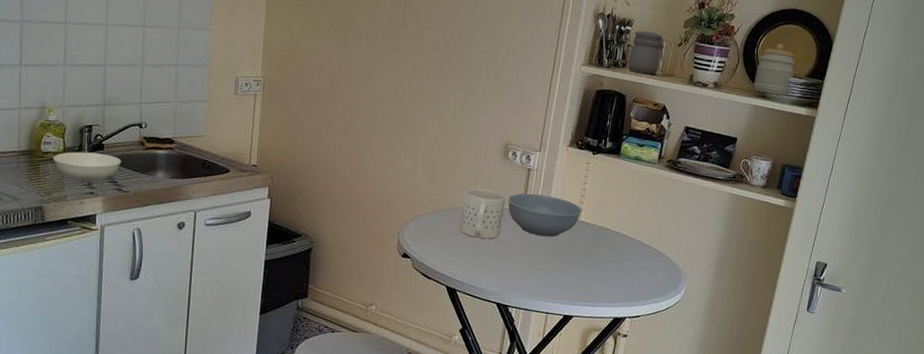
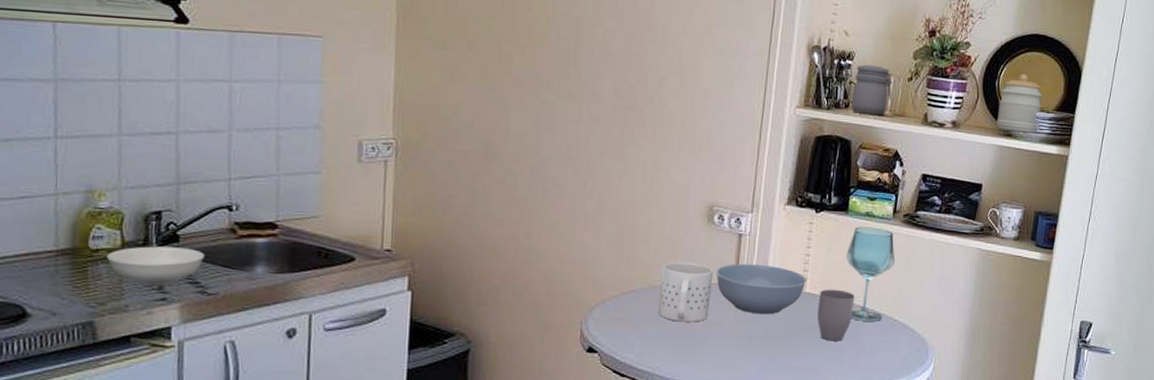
mug: none [589,219,622,264] -> present [817,289,855,341]
wine glass: none [616,168,658,249] -> present [846,226,896,321]

